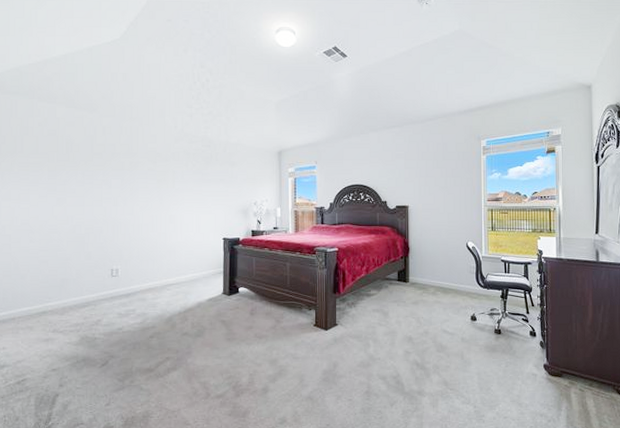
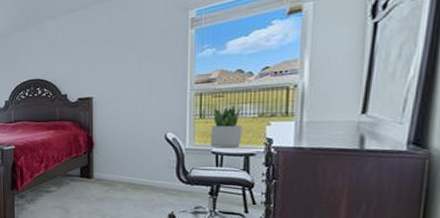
planter: none [499,220,522,257] -> present [210,104,243,148]

